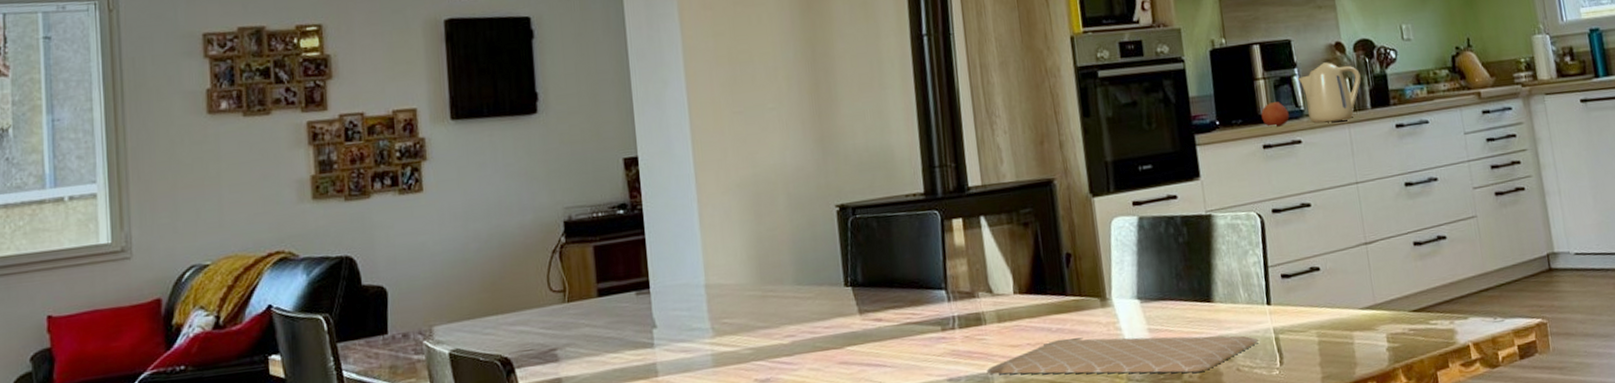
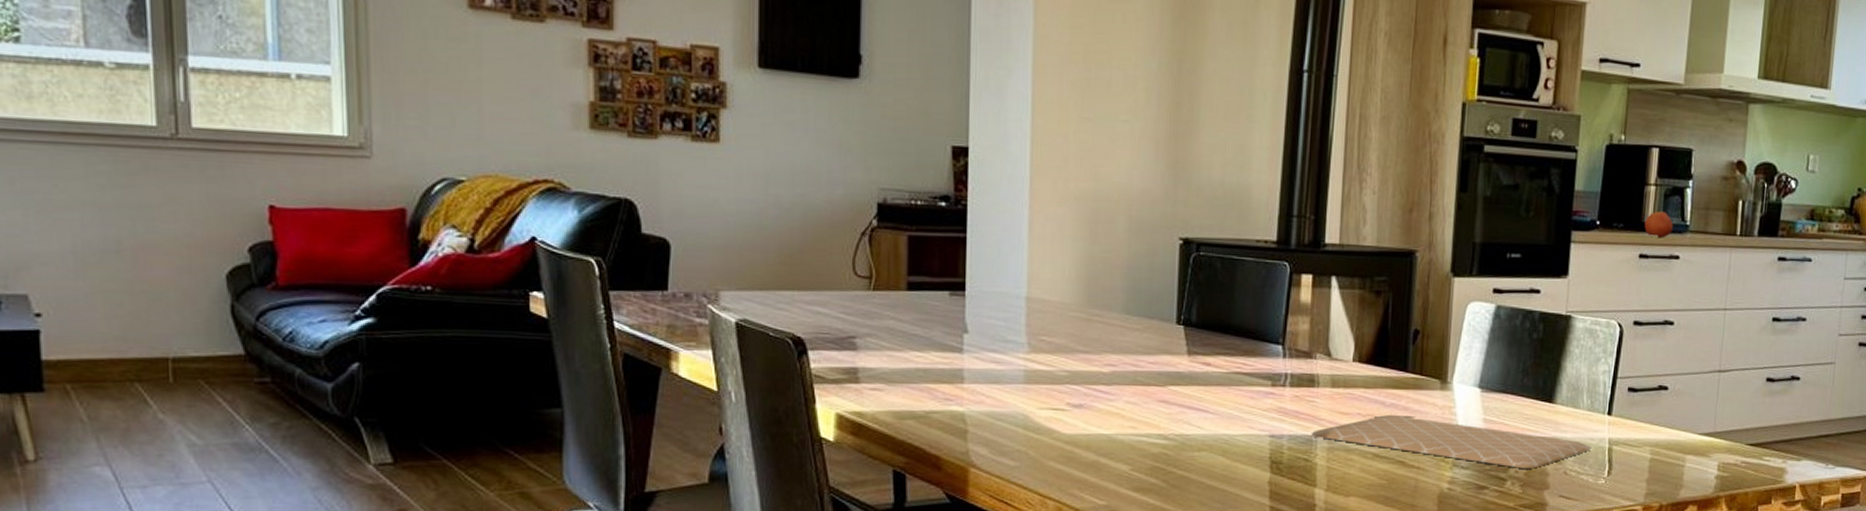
kettle: present [1297,62,1361,124] -> none [1690,179,1755,244]

